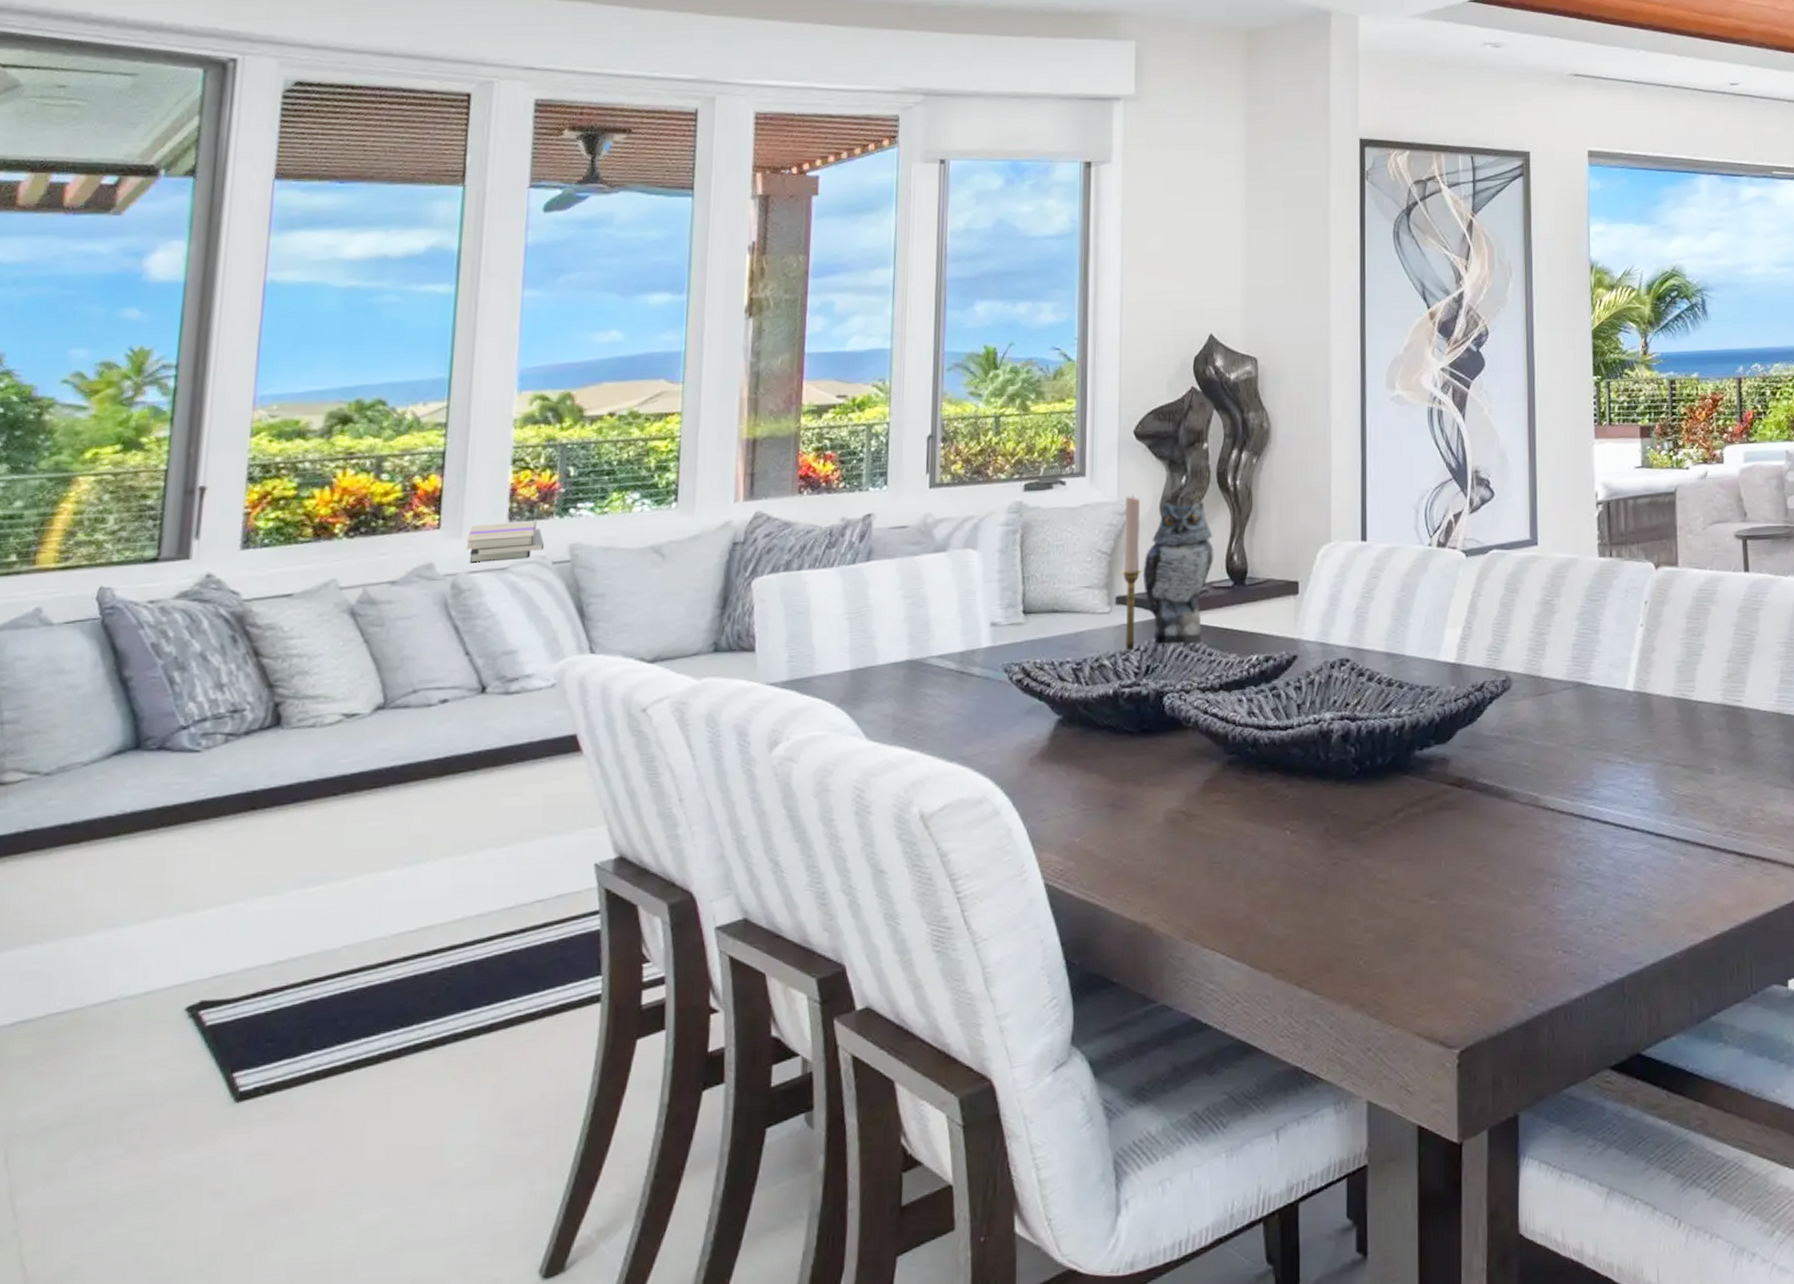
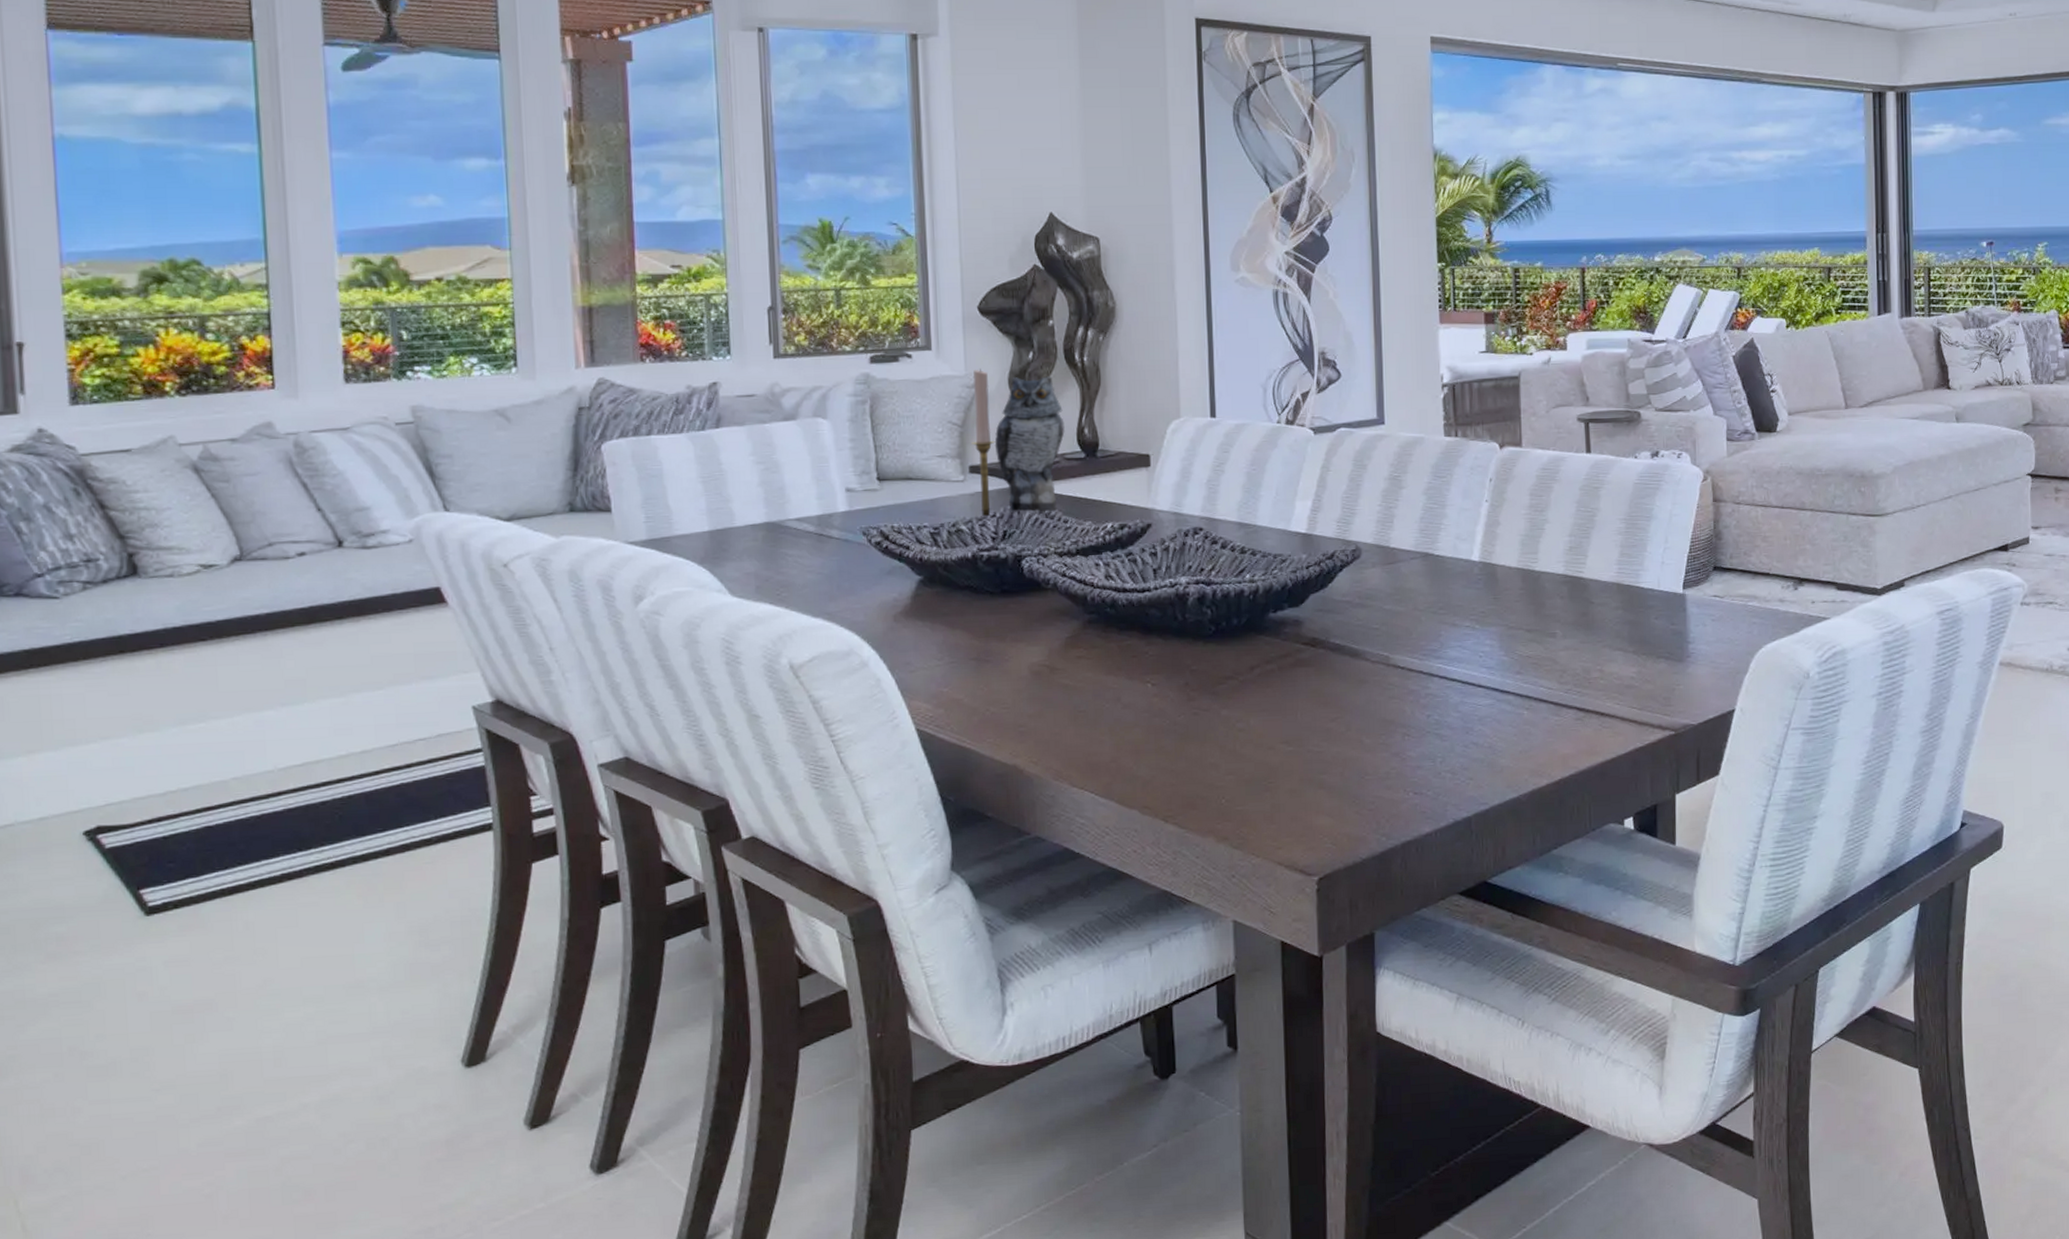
books: present [466,521,545,563] -> none [304,383,385,423]

